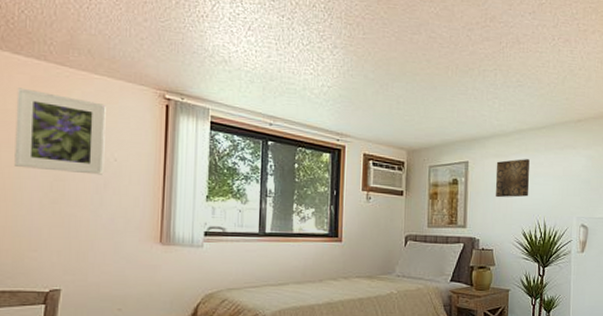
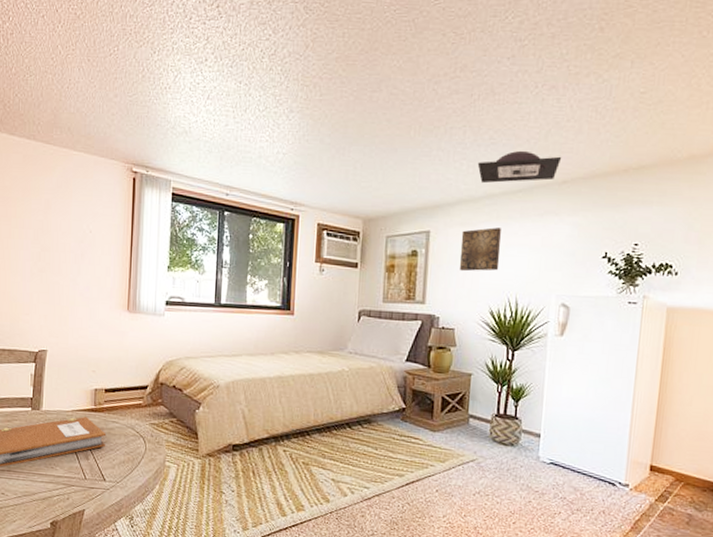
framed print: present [14,88,106,175] -> none [11,166,83,246]
ceiling light: none [507,92,577,120] -> present [477,150,562,184]

